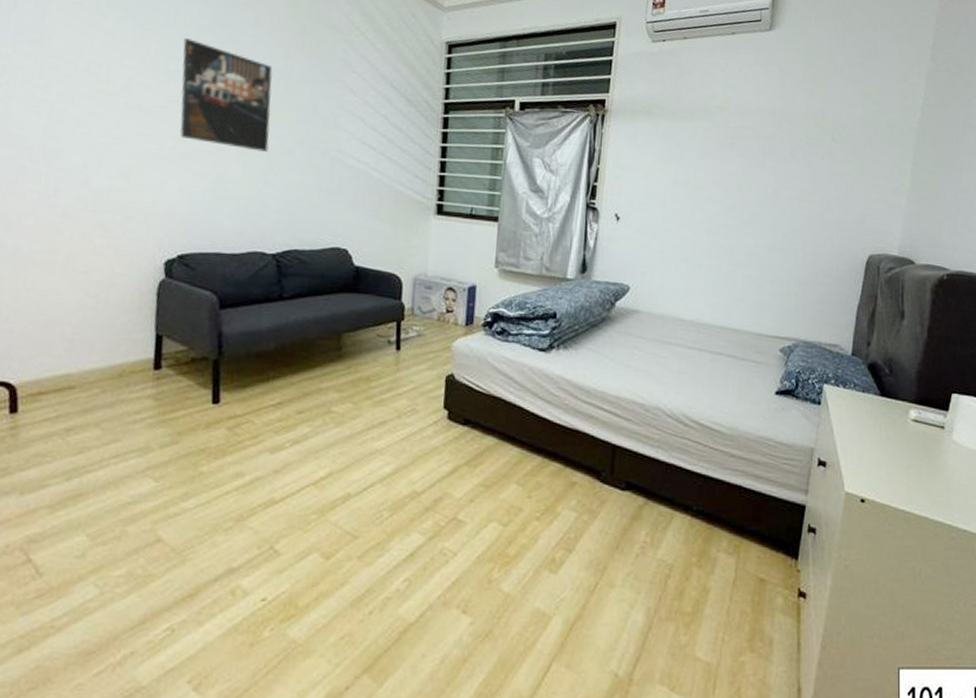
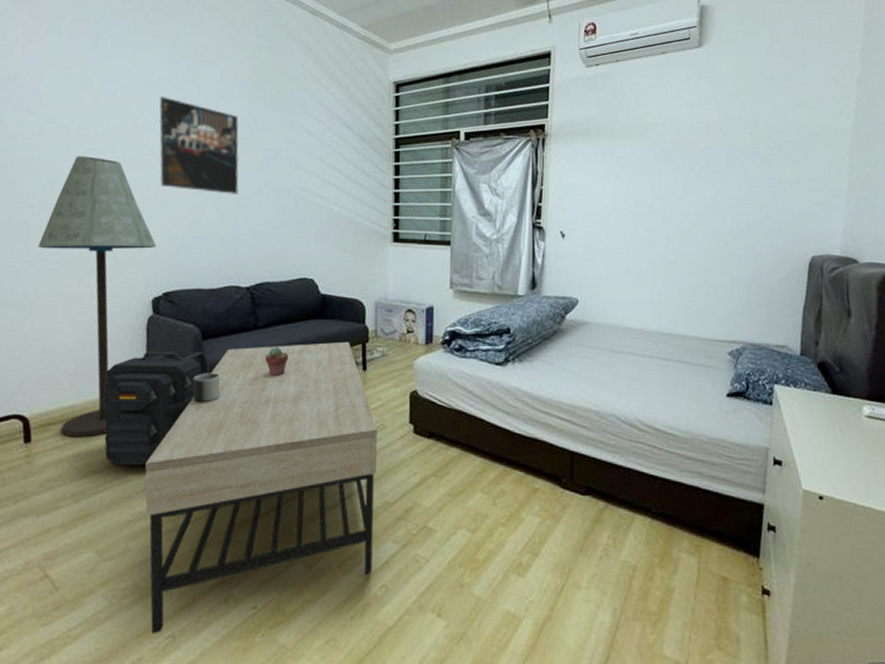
floor lamp: none [35,97,173,410] -> present [38,156,157,438]
backpack: none [101,318,227,443] -> present [101,350,210,465]
coffee table: none [146,318,409,626] -> present [145,341,378,634]
mug: none [206,345,238,378] -> present [193,373,221,403]
potted succulent: none [288,321,316,352] -> present [265,347,289,376]

